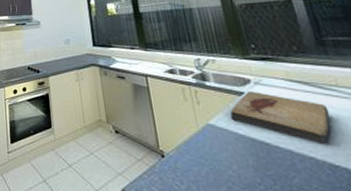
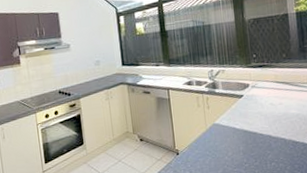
fish fossil: present [230,90,332,145] -> none [231,93,299,129]

